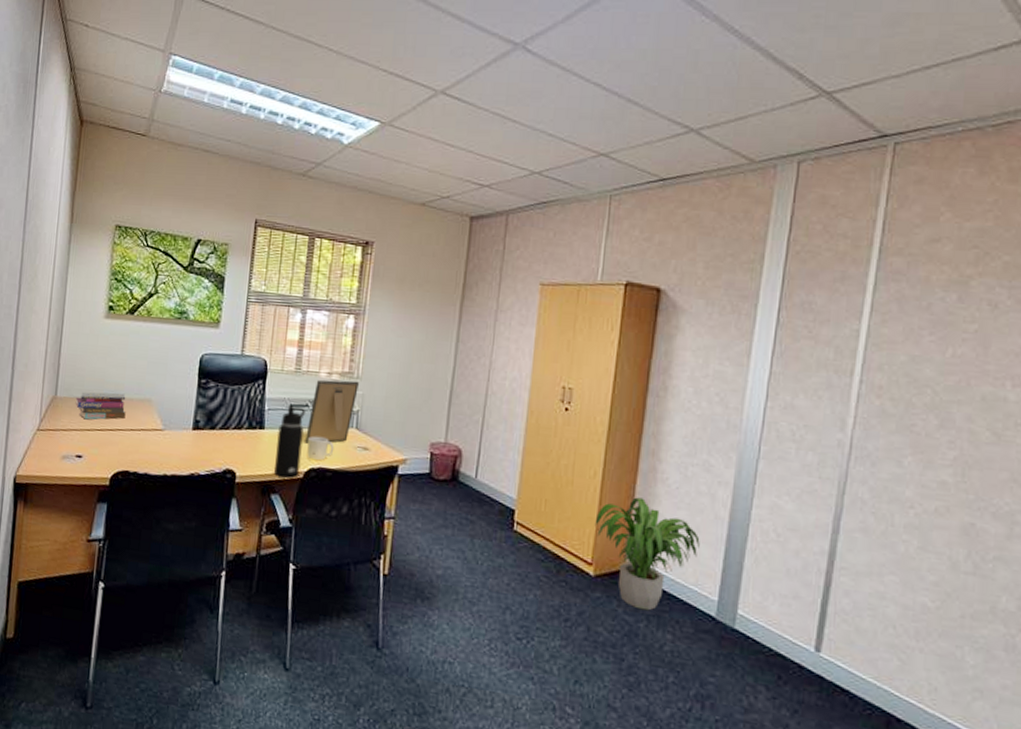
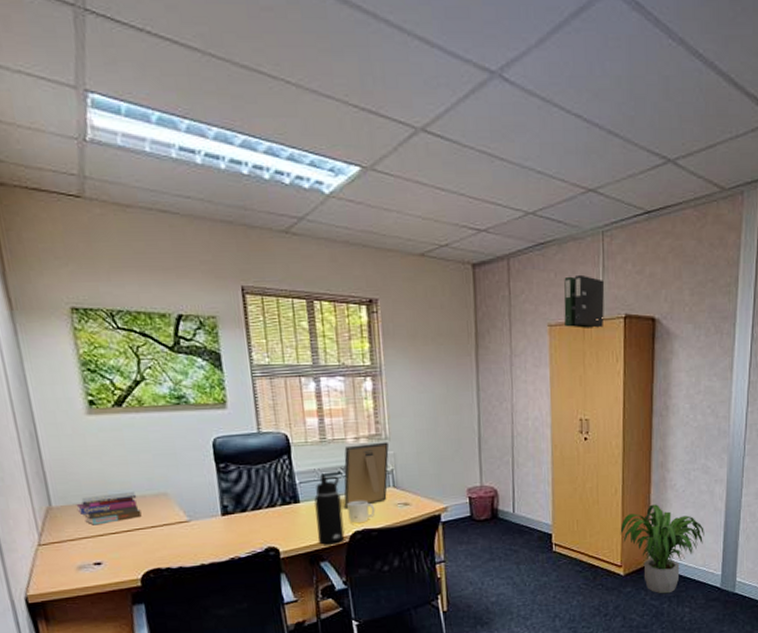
binder: none [558,236,607,293] -> present [564,274,605,329]

